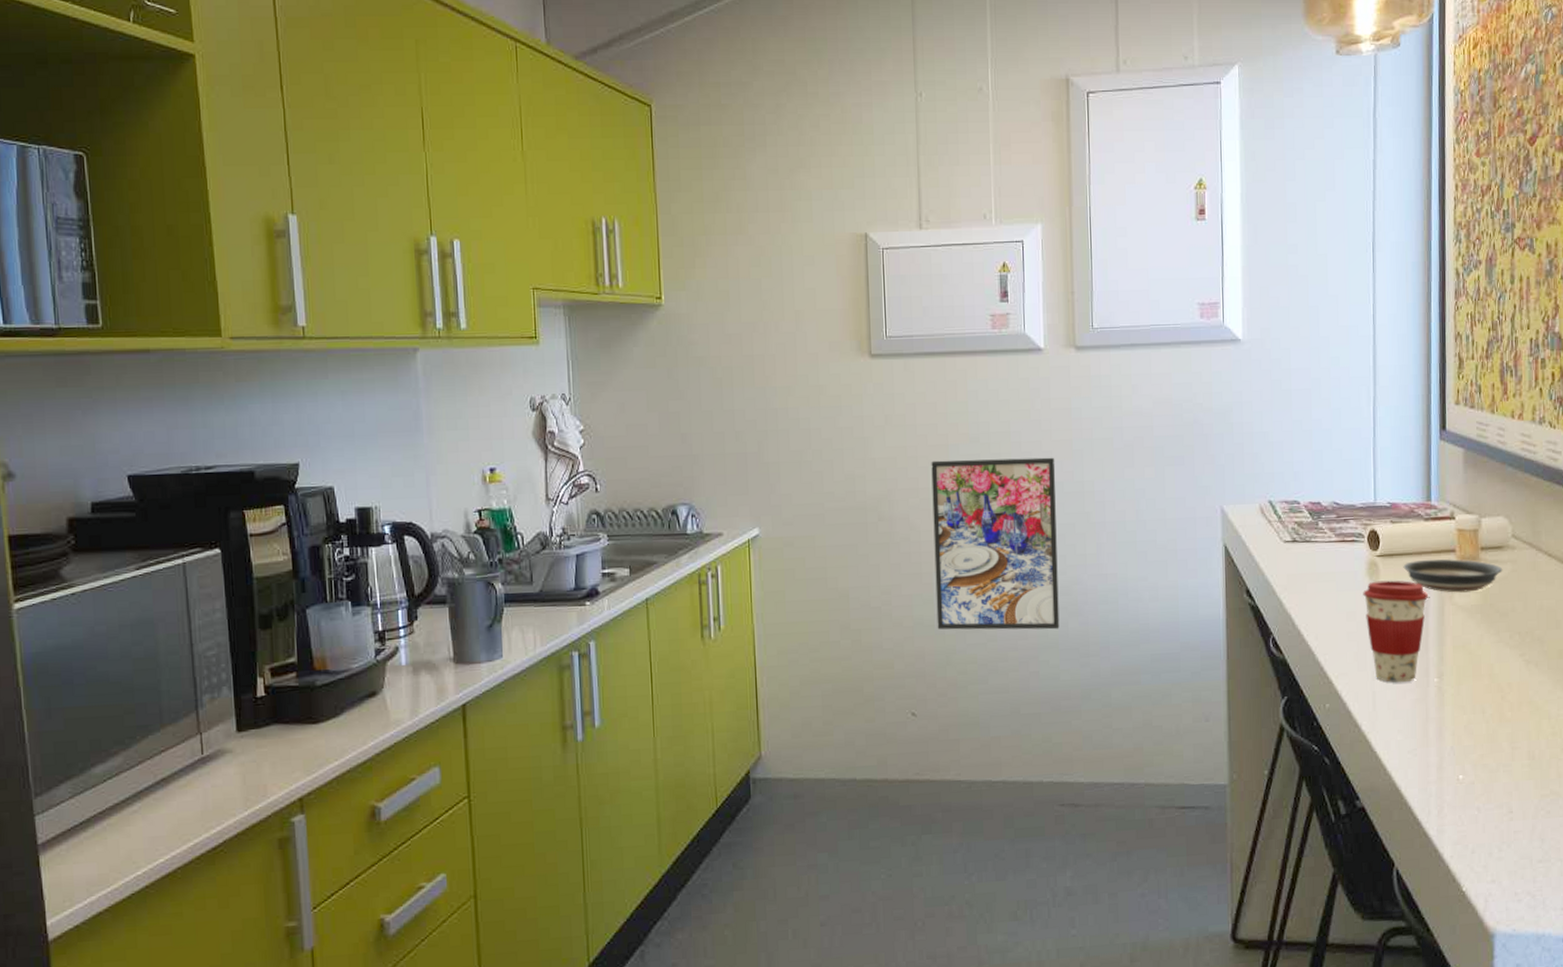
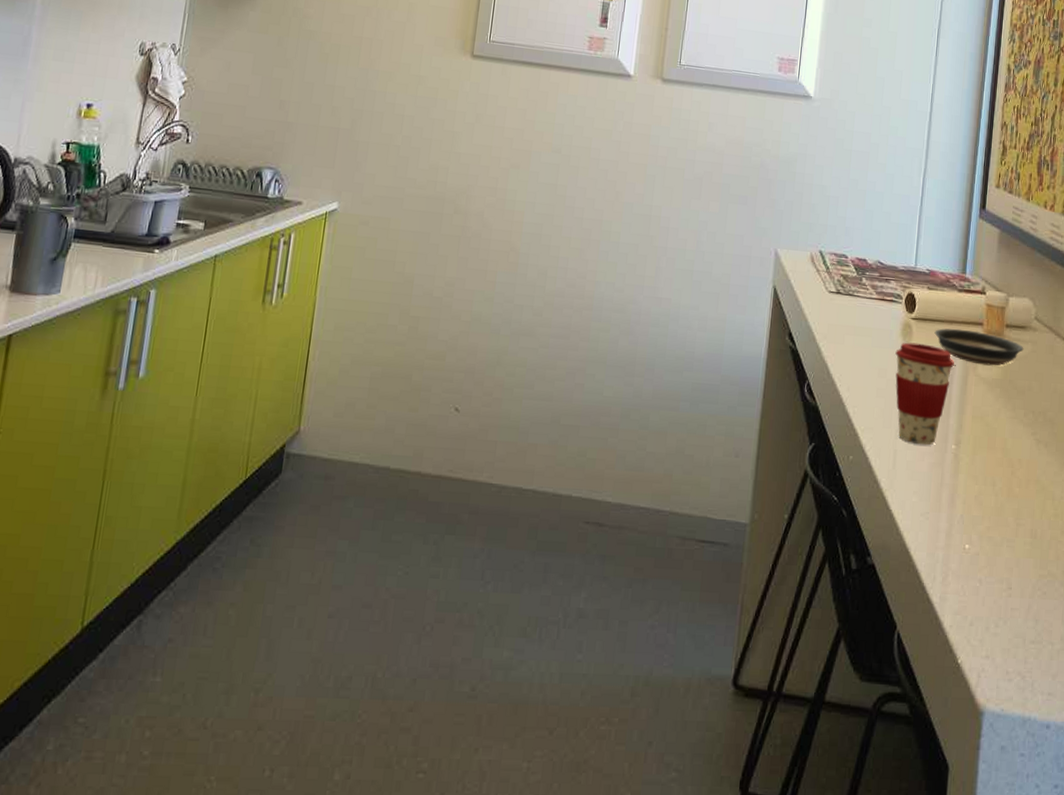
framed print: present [931,457,1060,630] -> none [493,164,629,345]

